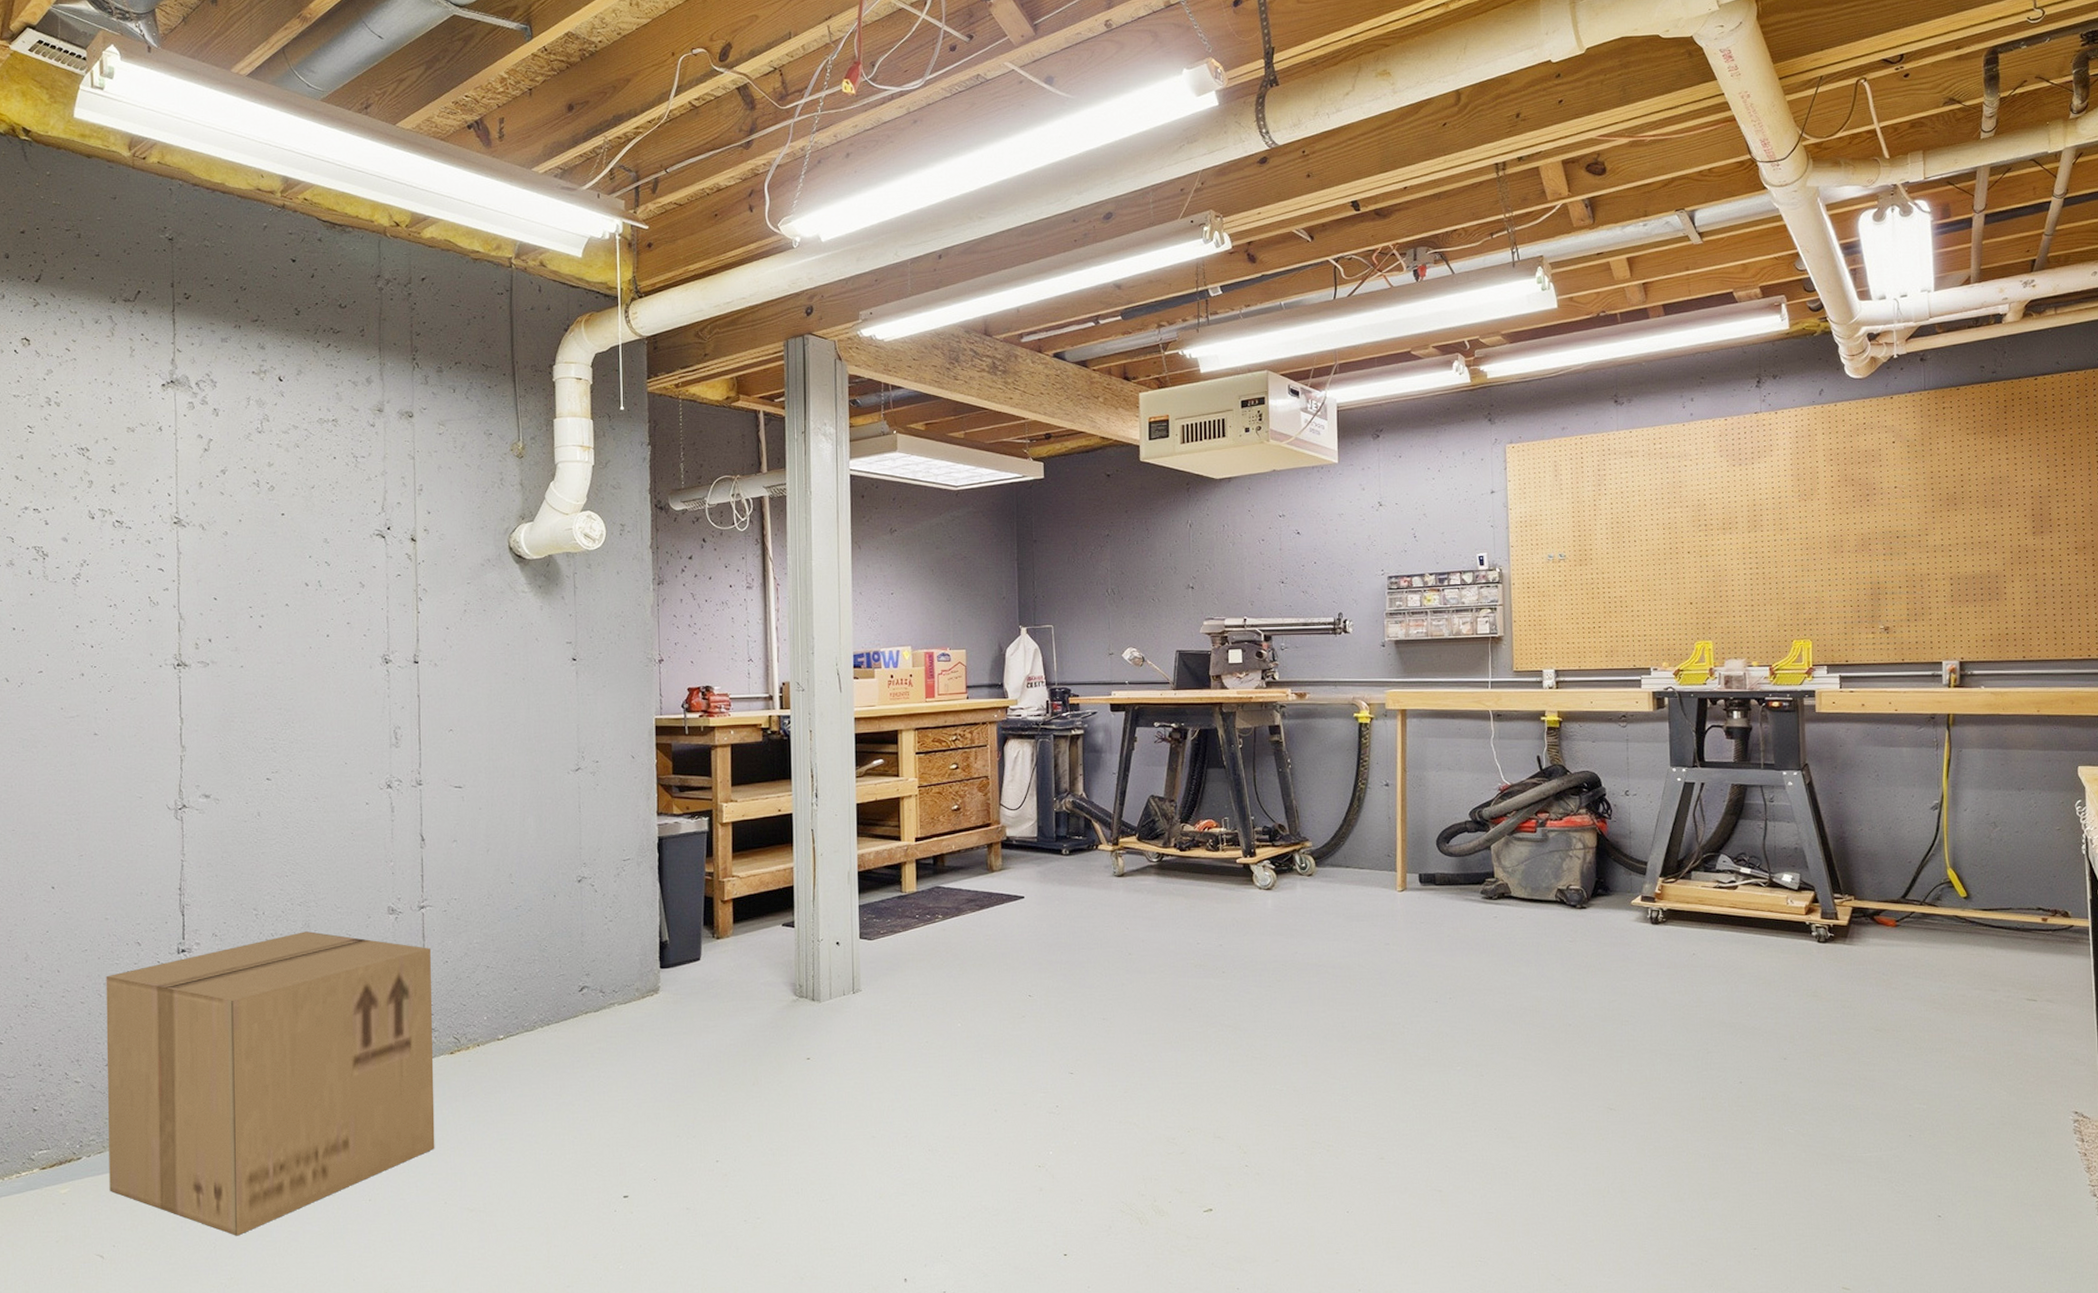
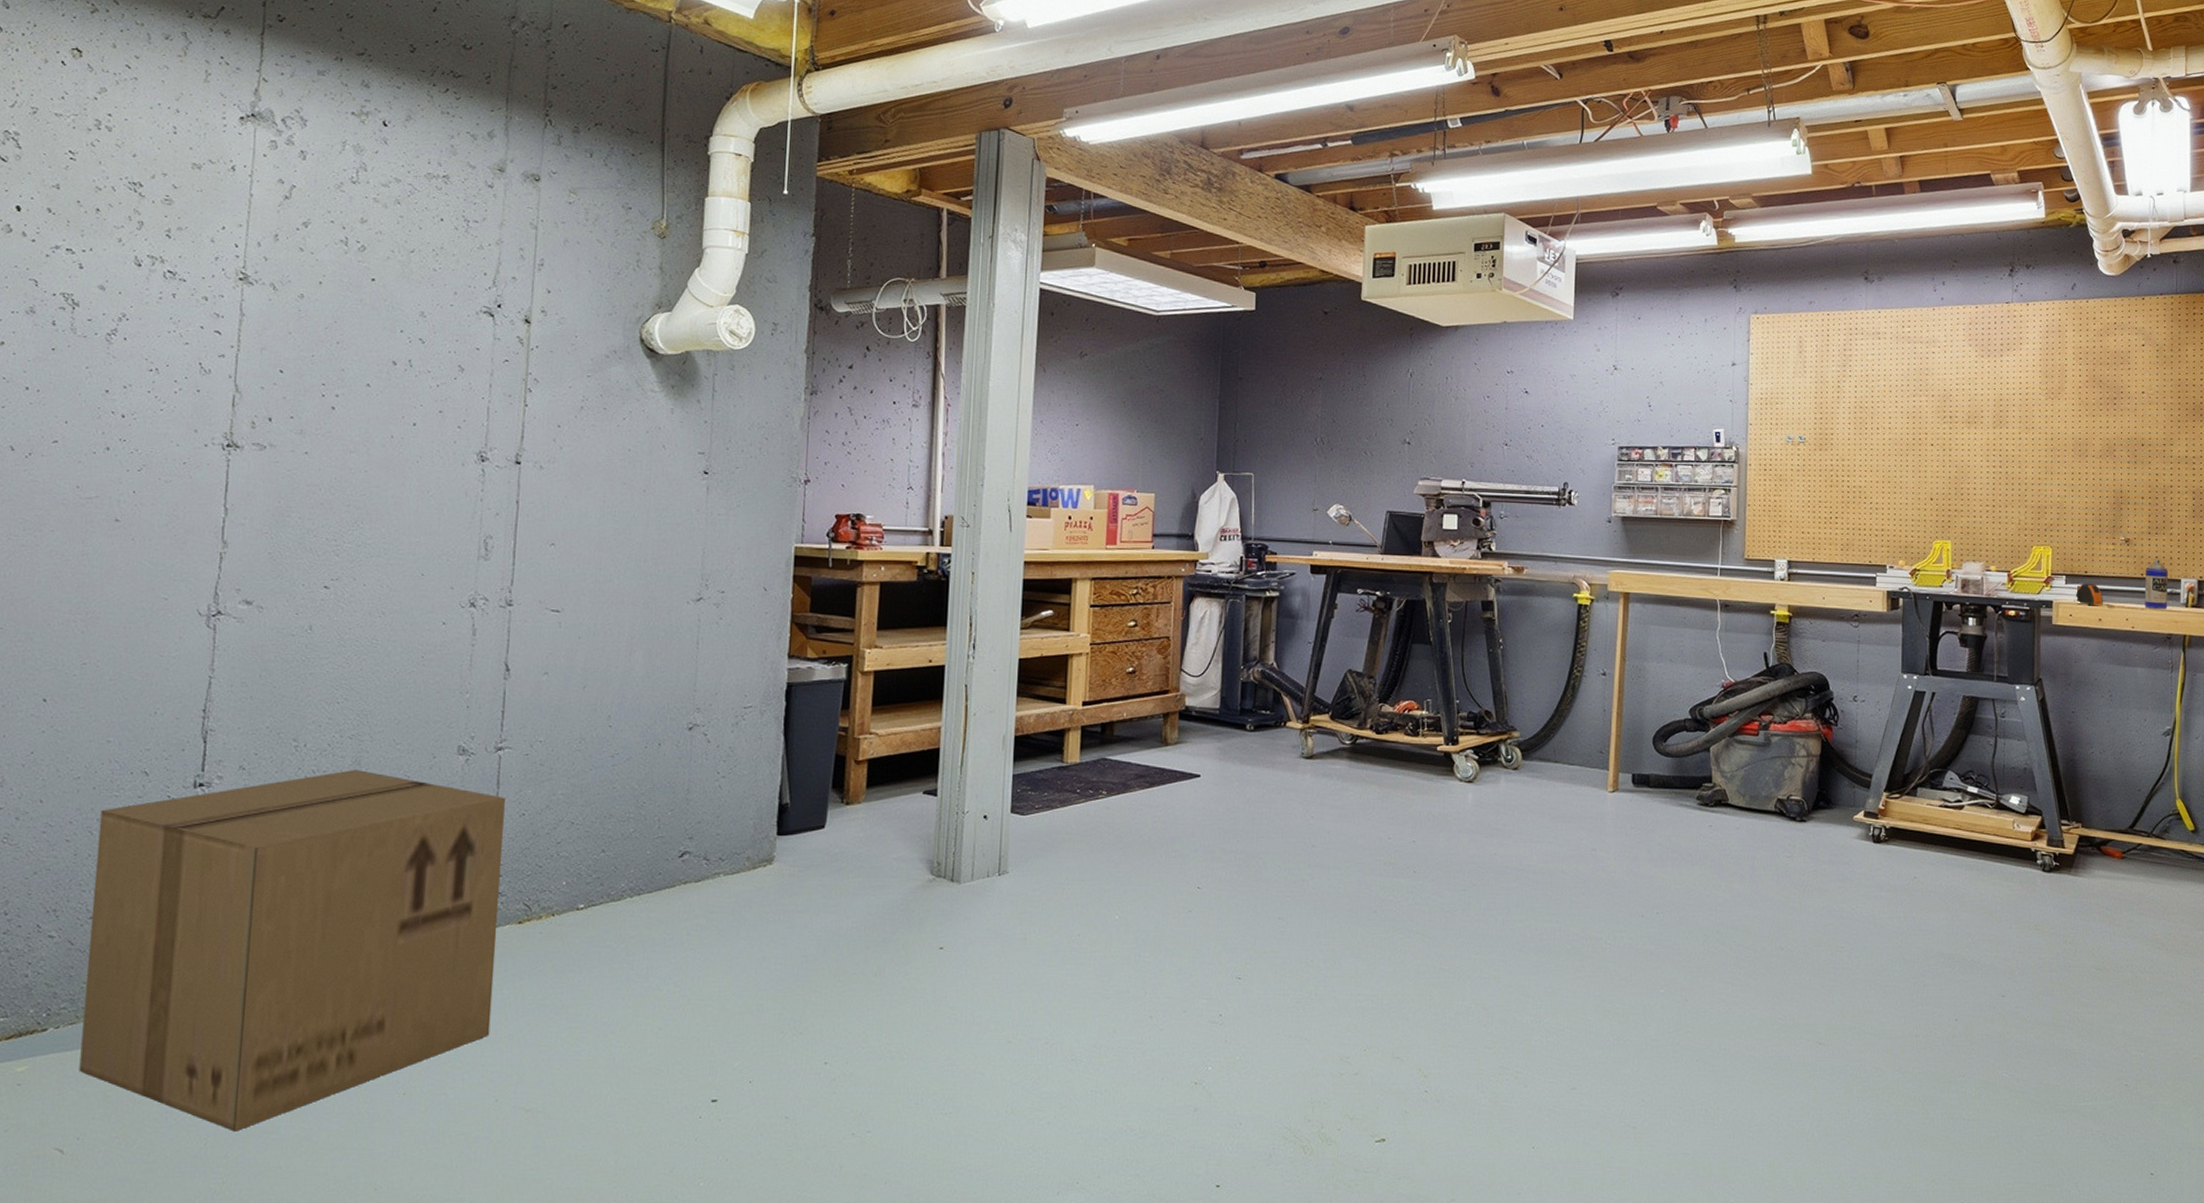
tape measure: none [1836,671,1878,693] -> present [2074,583,2115,608]
spray can: none [1906,644,1930,692] -> present [2144,559,2168,610]

